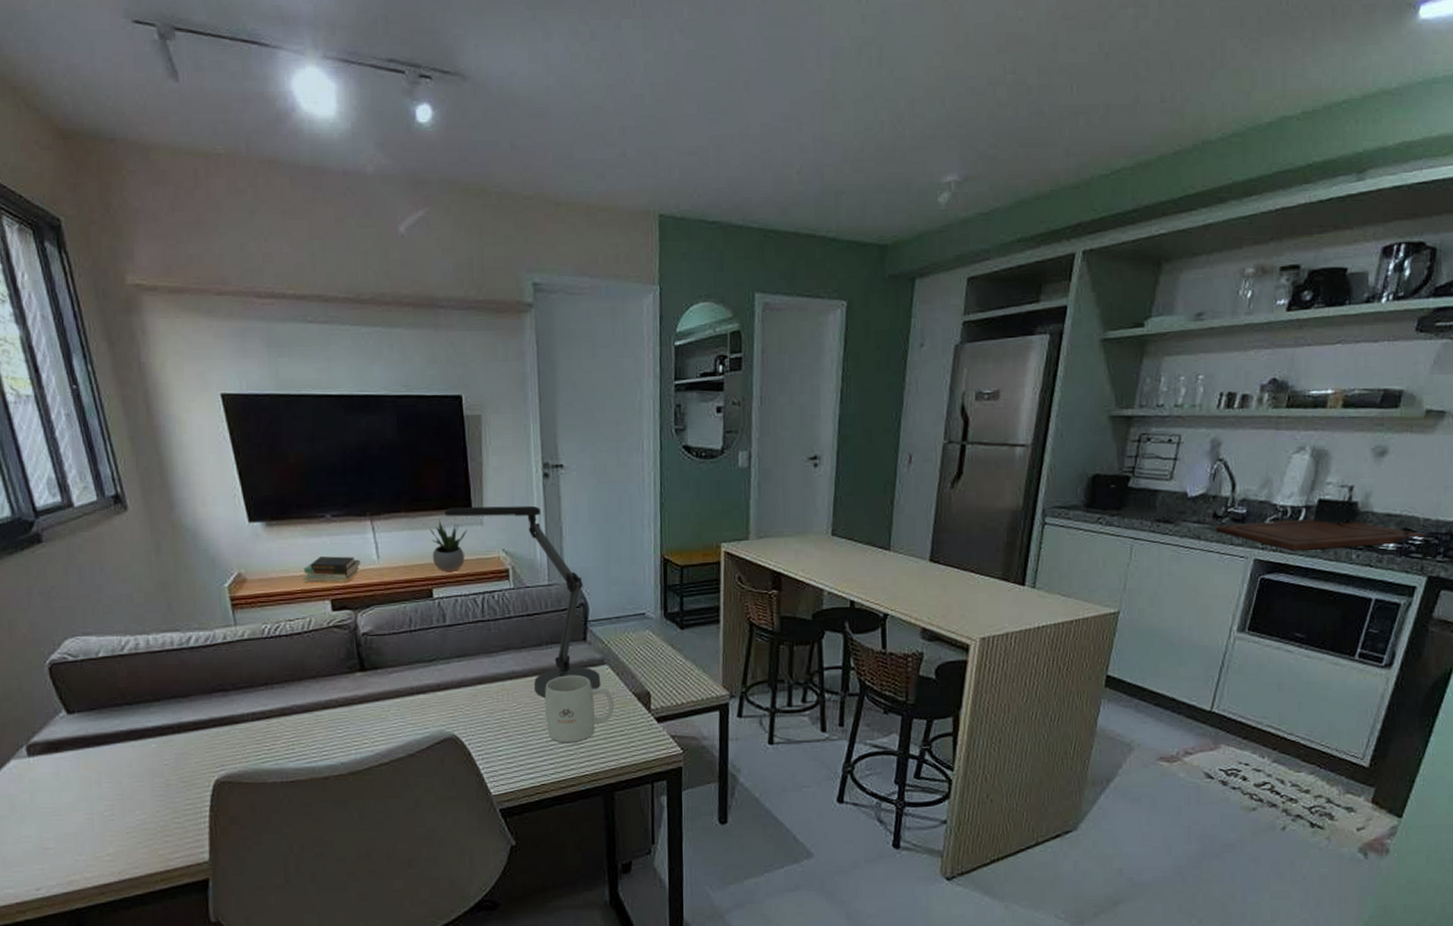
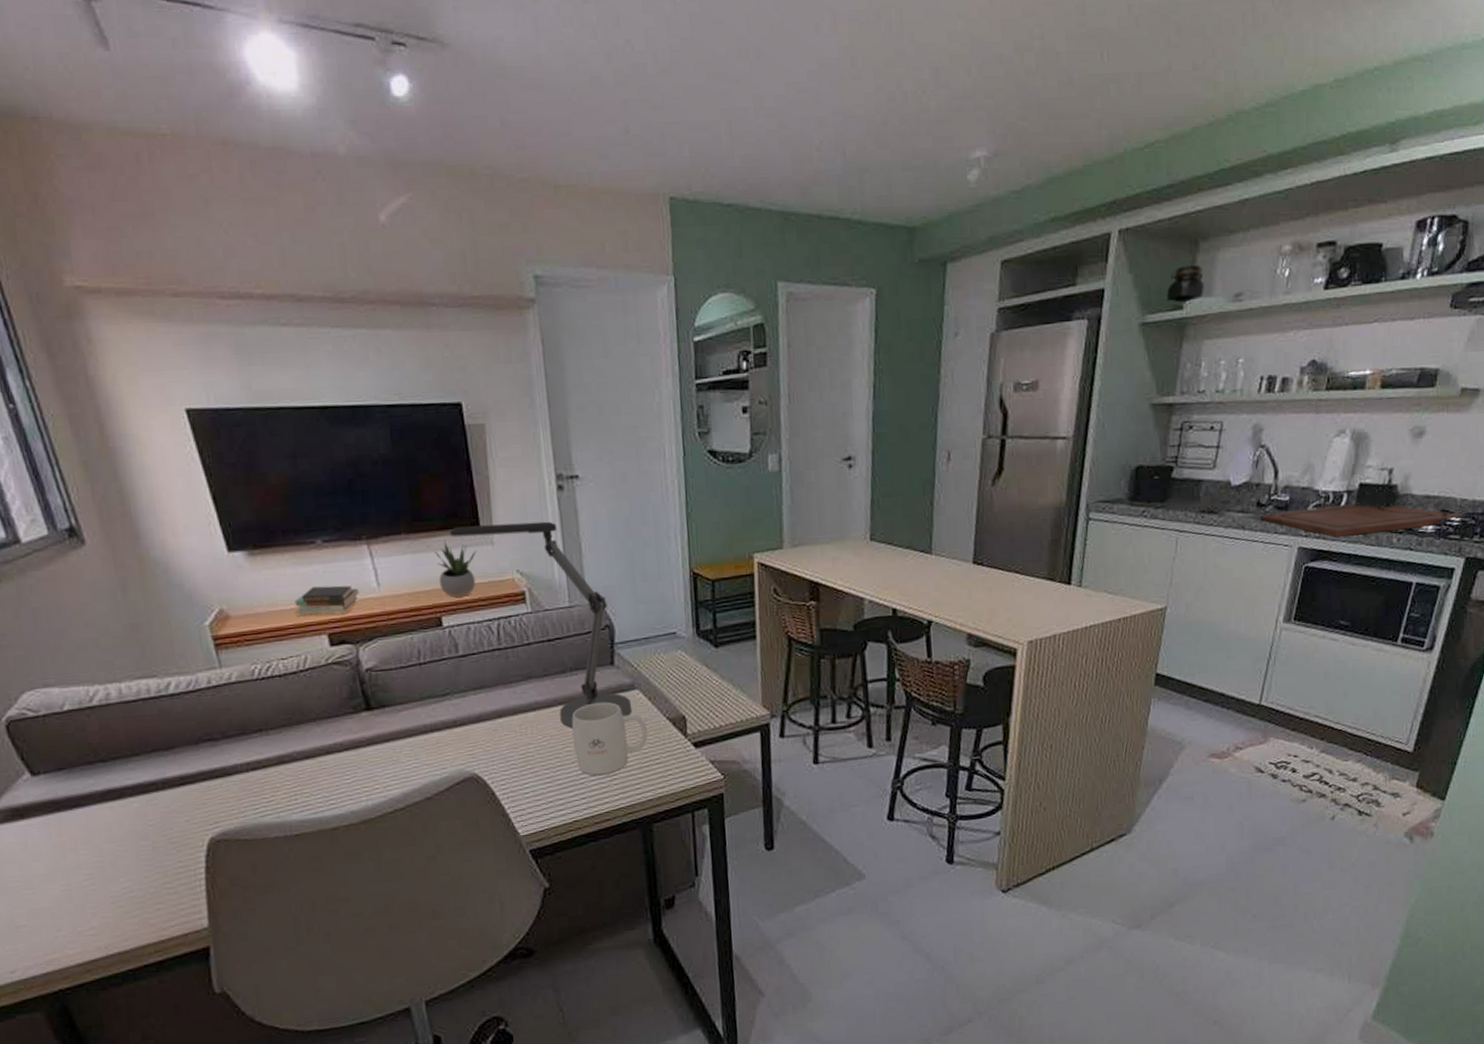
jar: none [1128,285,1166,321] -> present [1166,265,1204,303]

